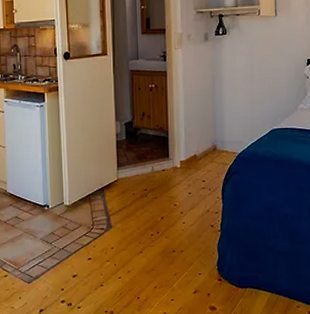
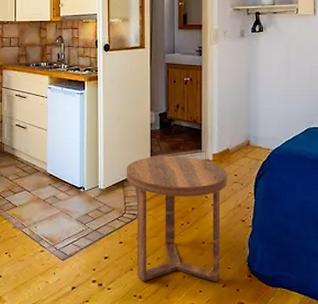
side table: none [92,165,196,297] -> present [126,156,227,282]

